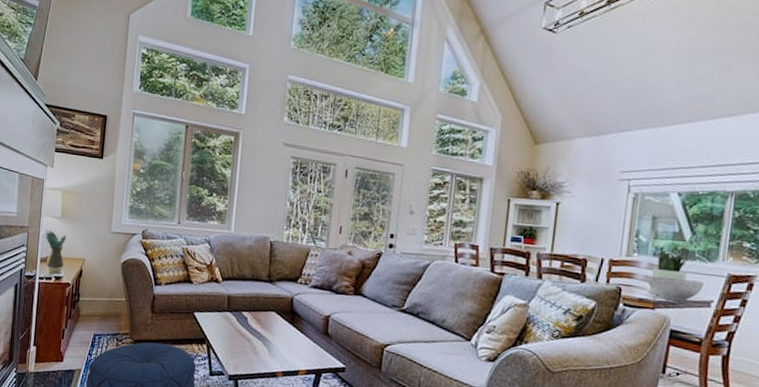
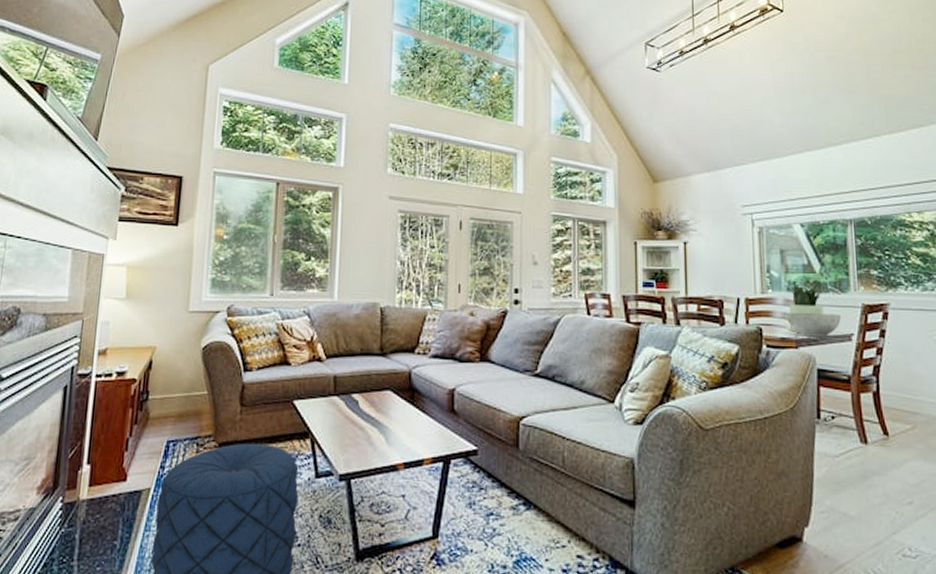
vase: present [45,229,66,274] -> none [104,314,132,369]

